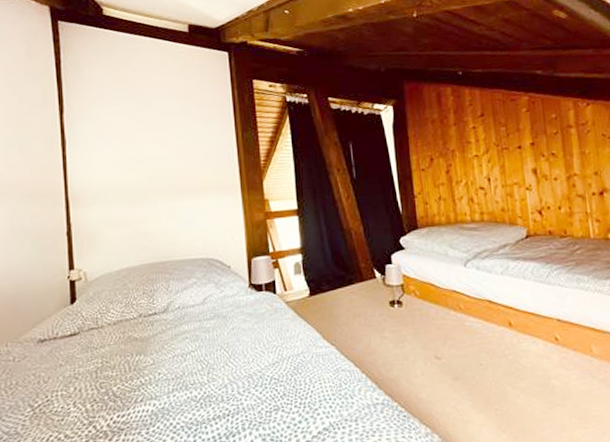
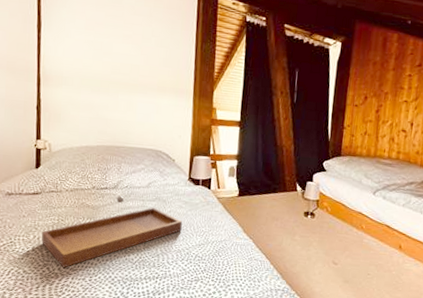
tray: none [84,320,250,423] -> present [42,196,182,268]

